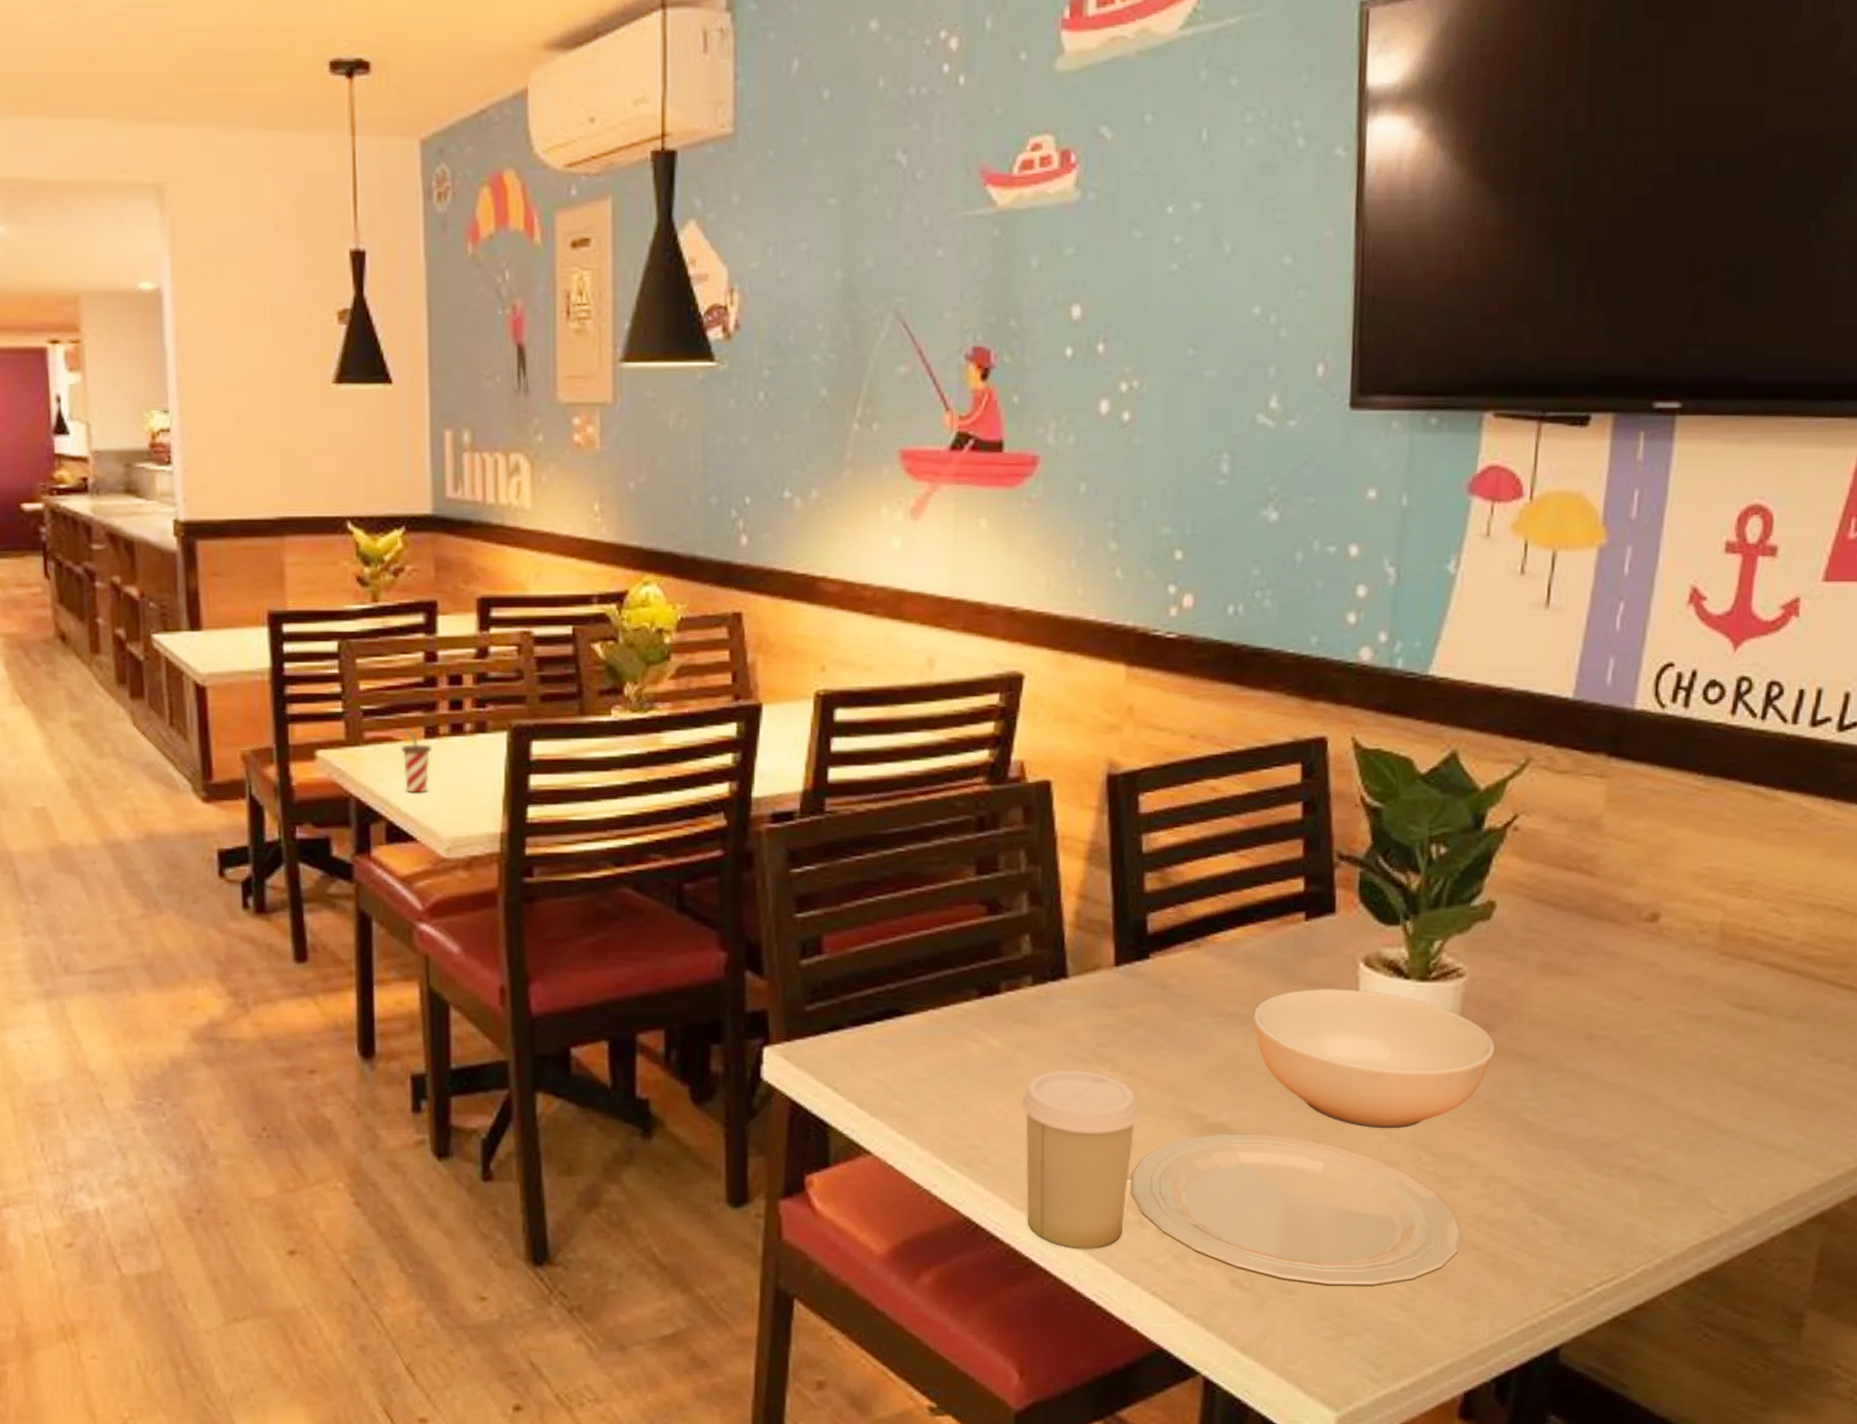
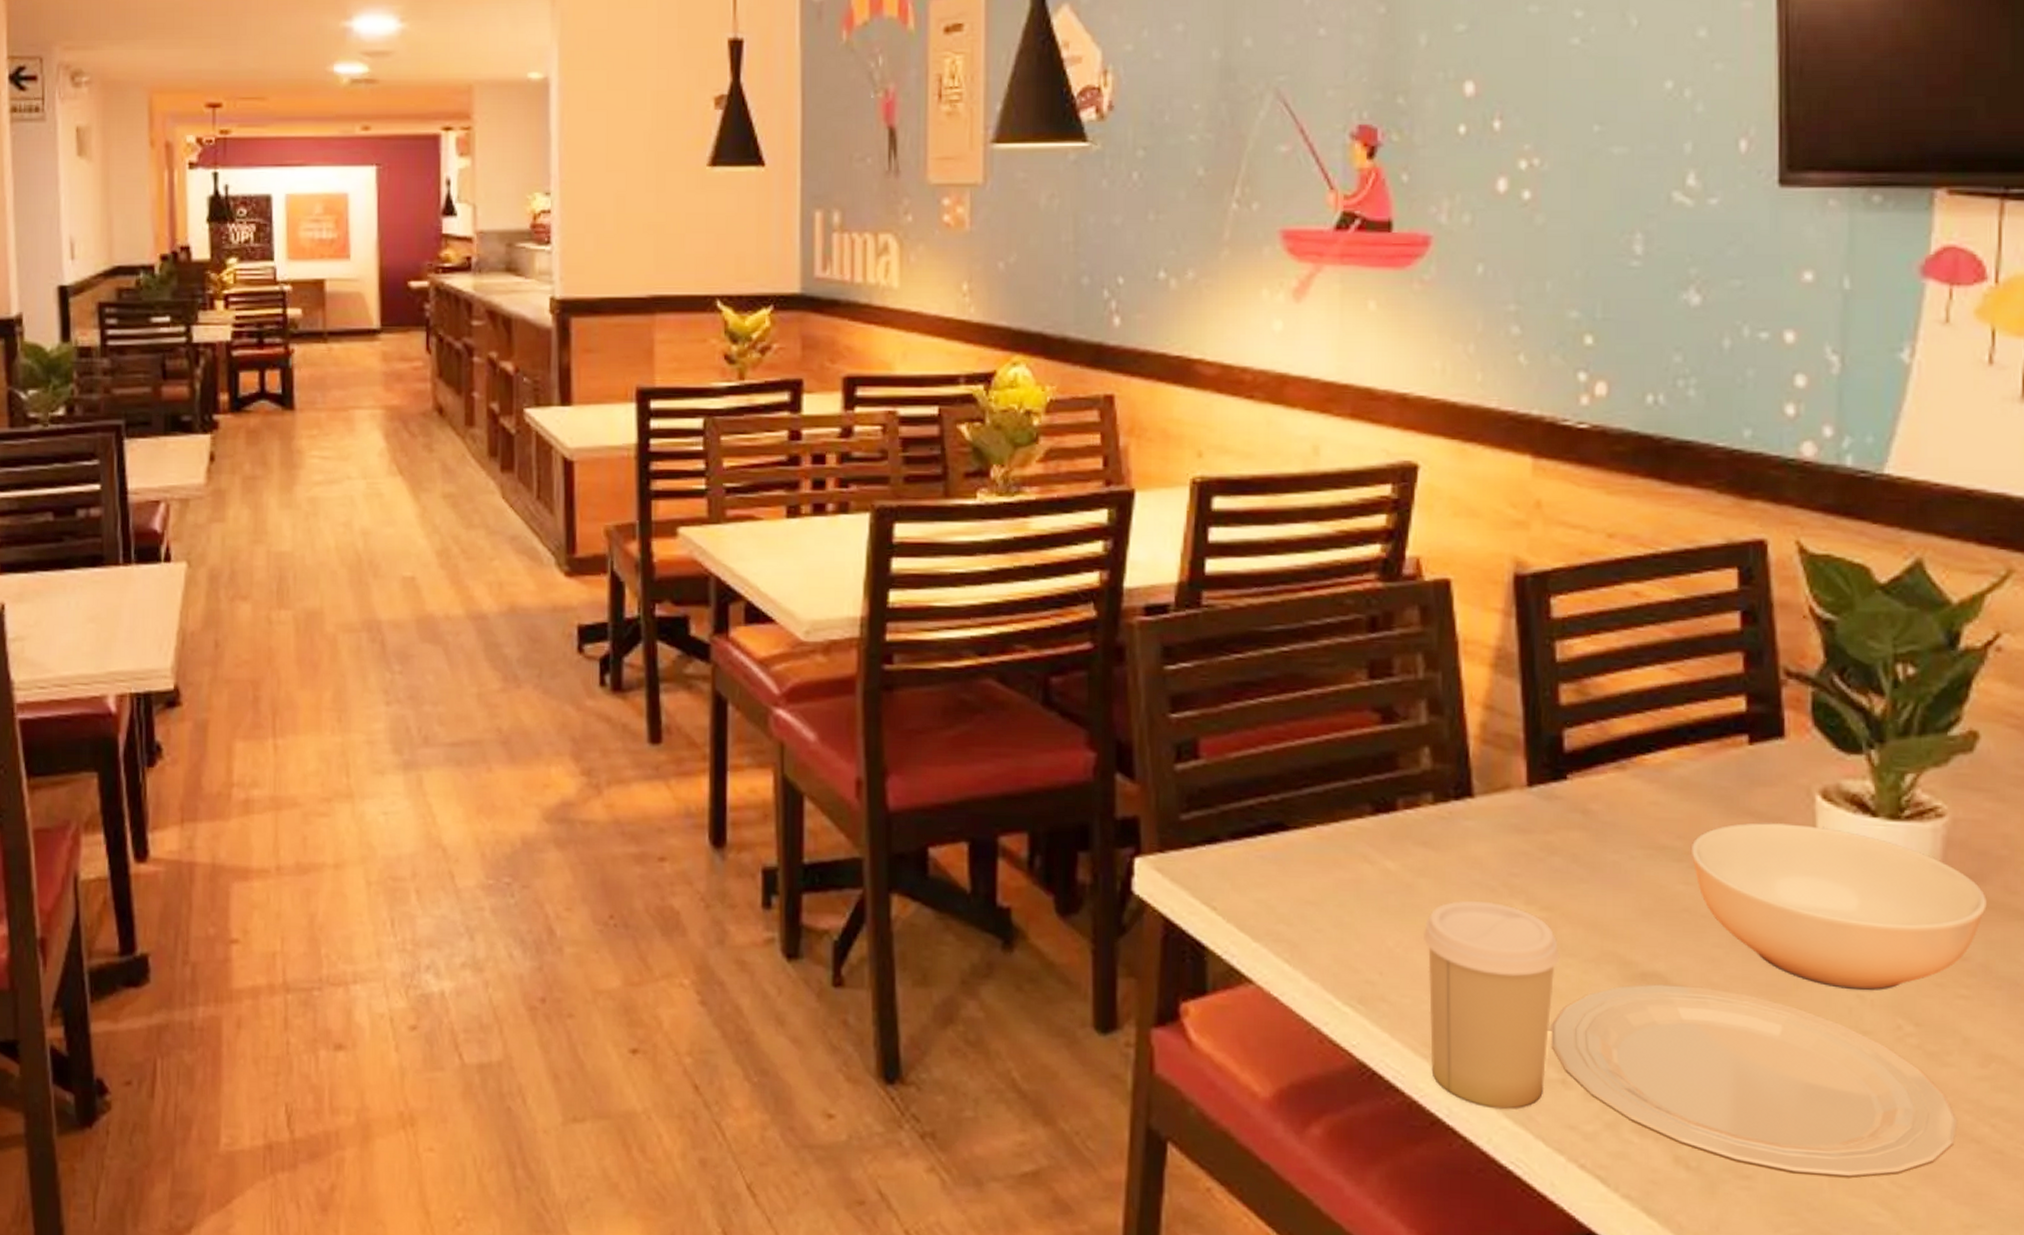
beverage cup: present [400,728,433,793] -> none [762,506,794,573]

